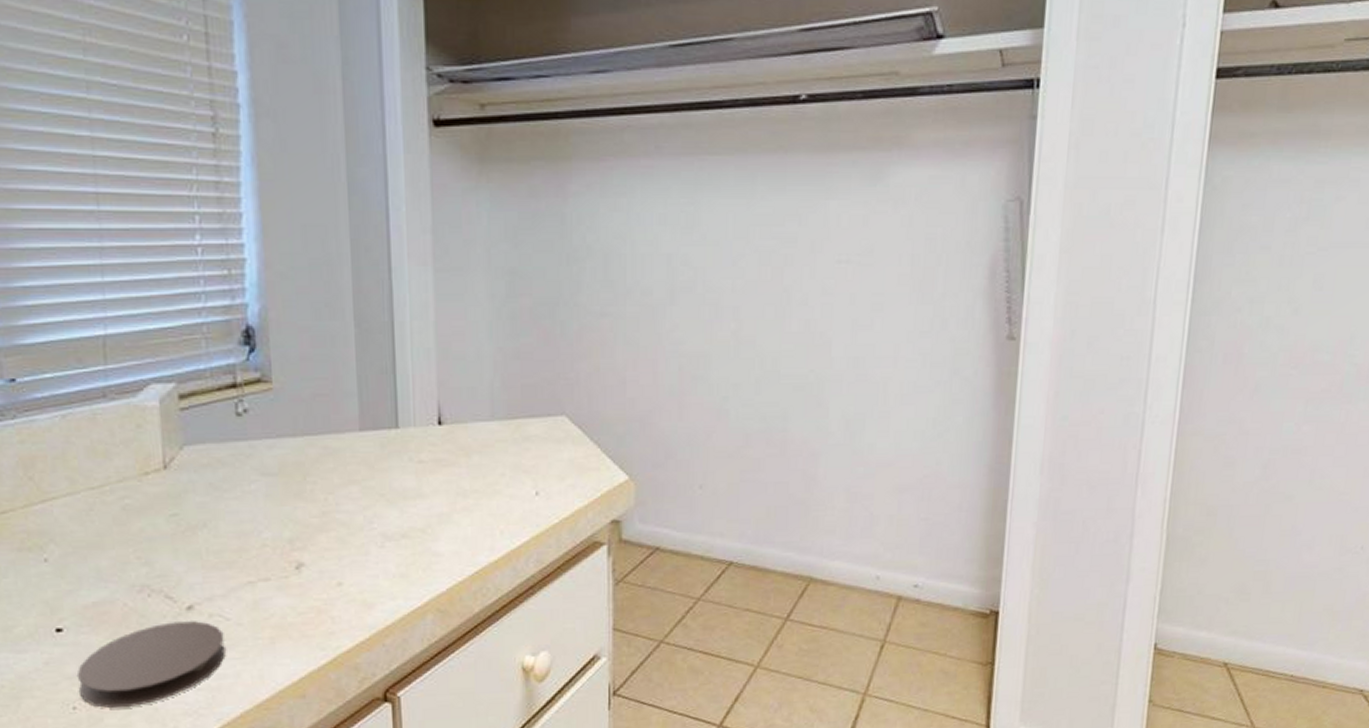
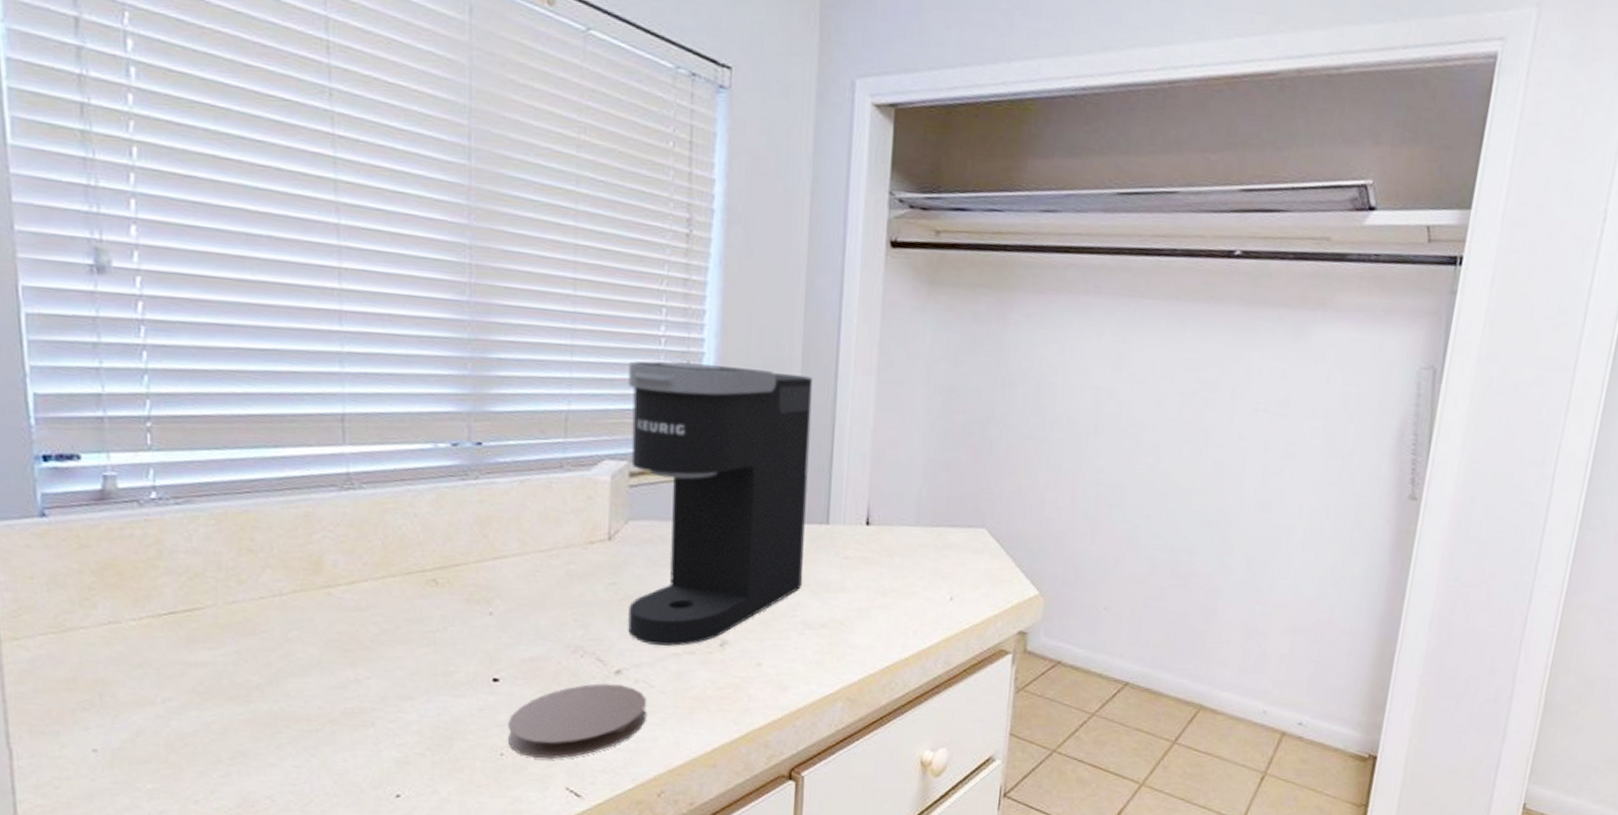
coffee maker: none [165,270,377,575] -> present [628,360,813,646]

